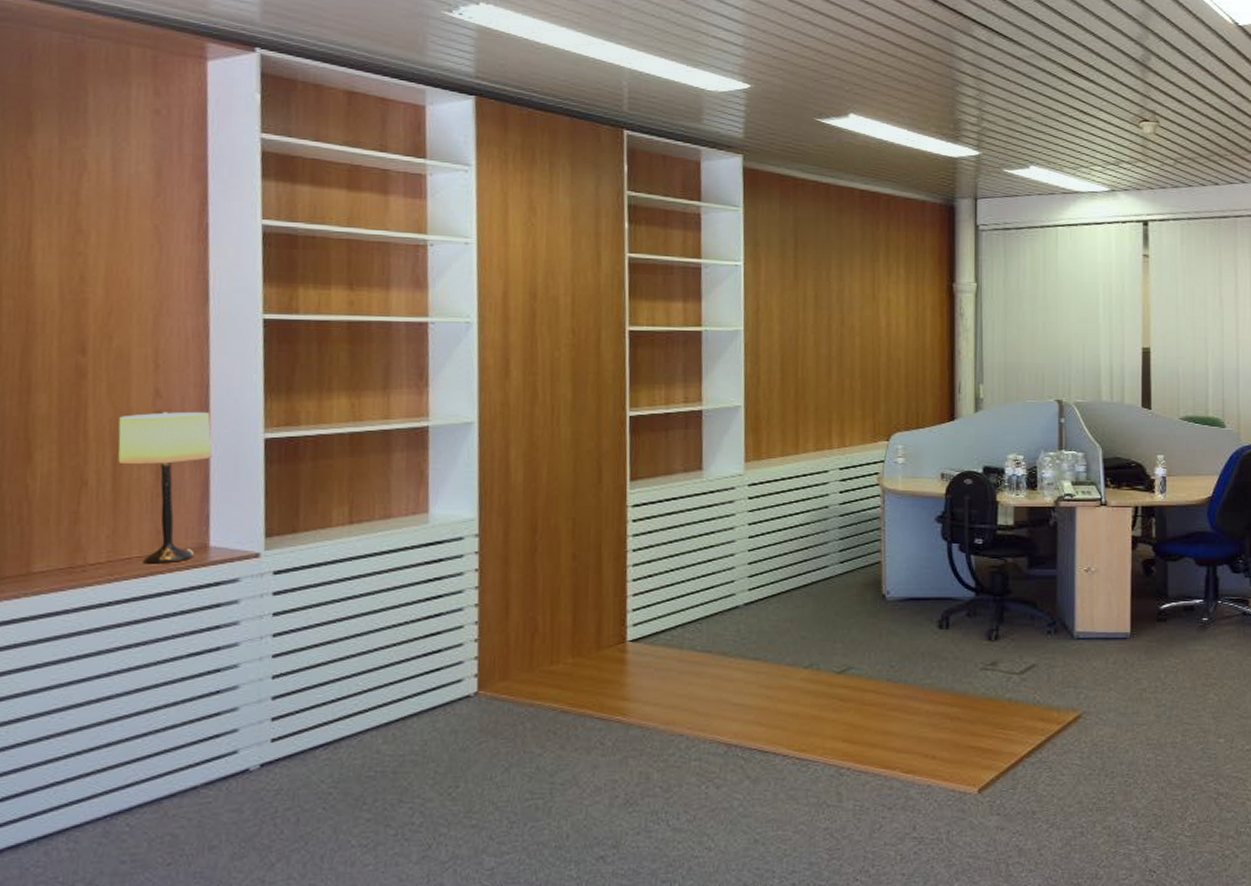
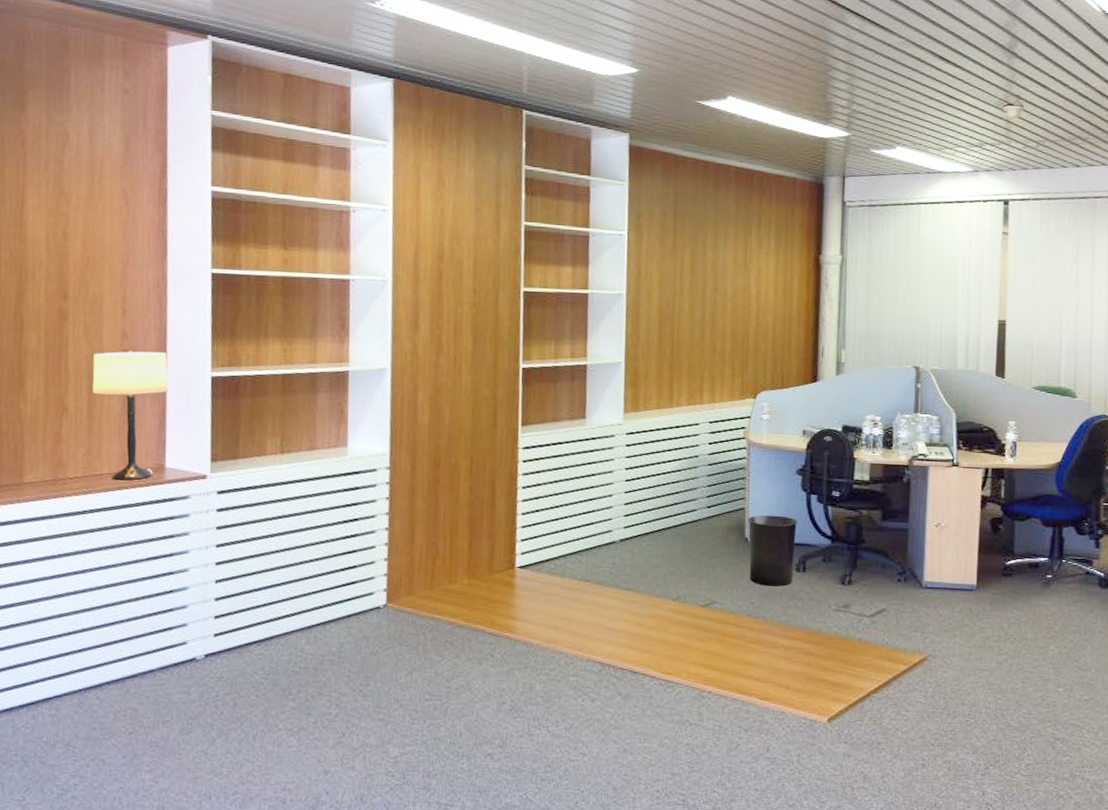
waste bin: none [885,568,939,646] -> present [748,515,798,587]

